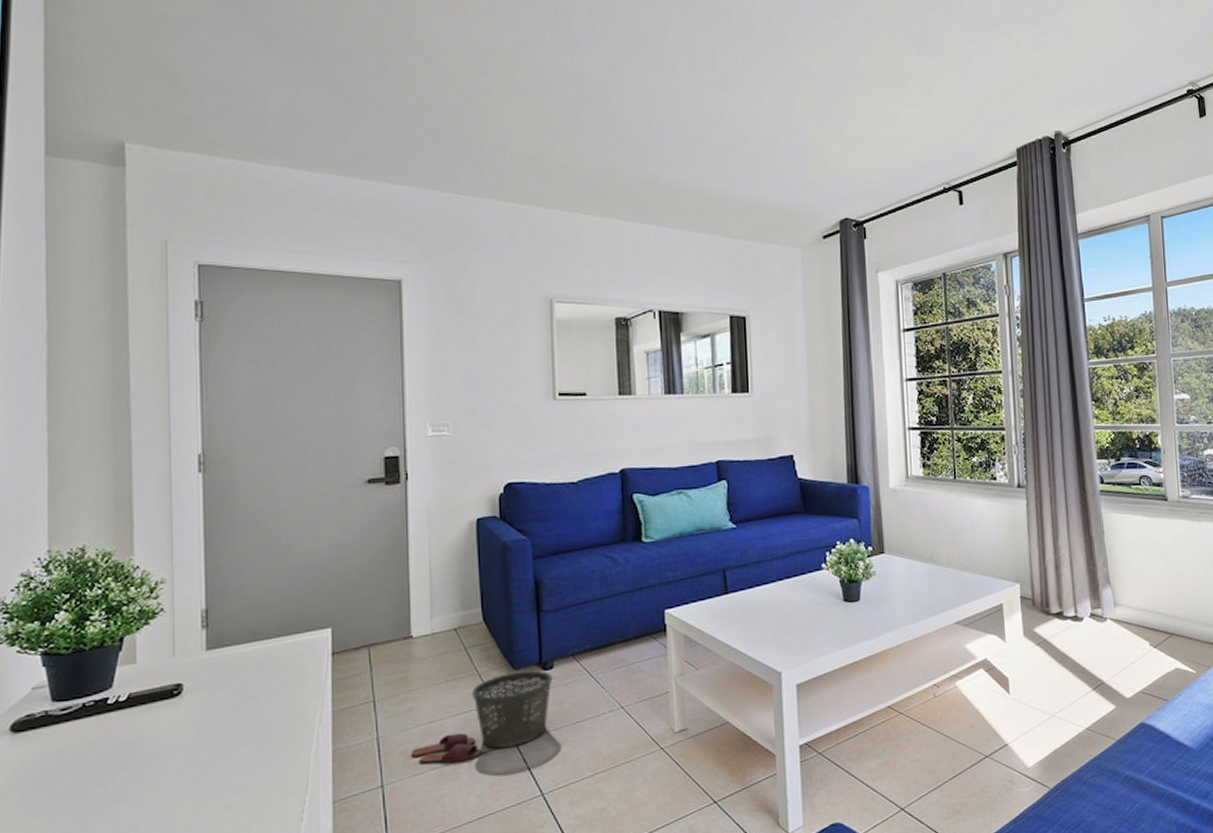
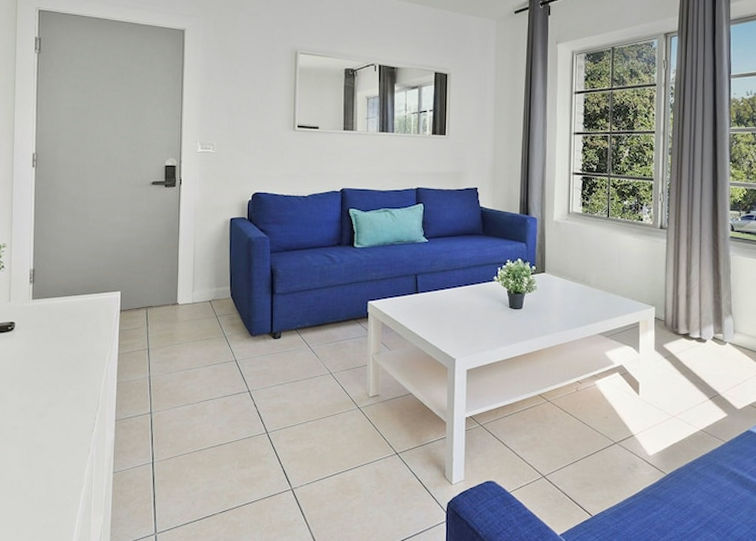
slippers: present [412,733,482,764] -> none [173,379,224,401]
basket: present [471,670,553,749] -> none [219,337,280,395]

